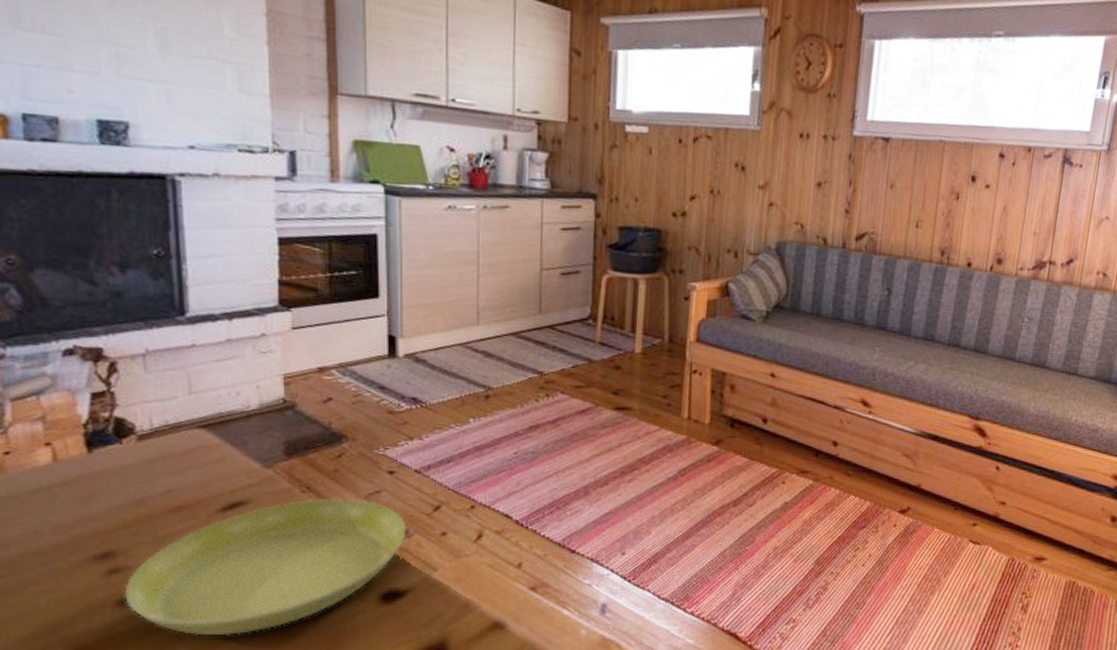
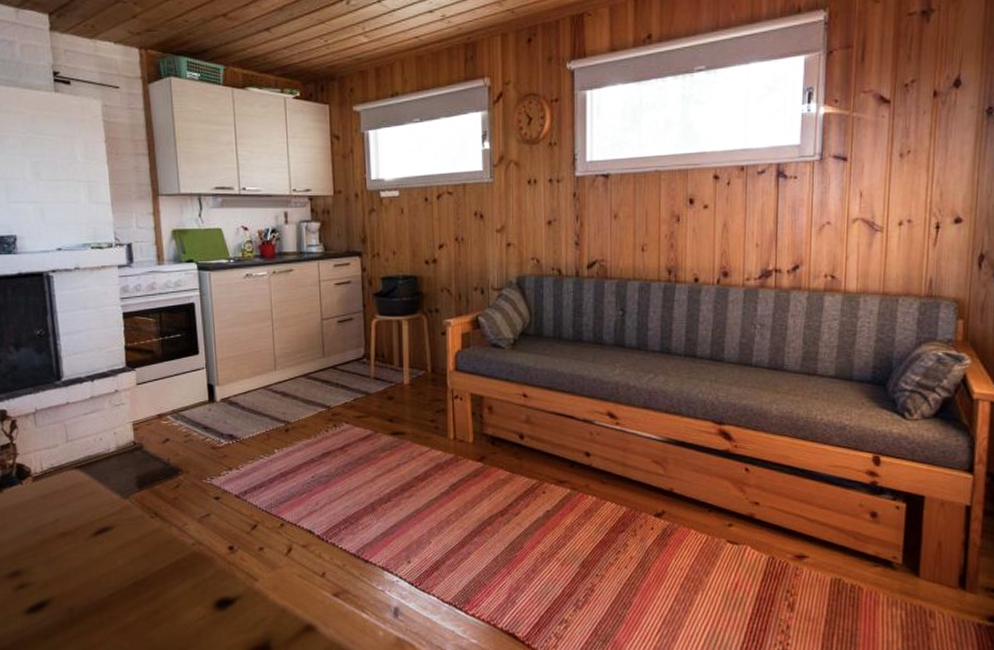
saucer: present [124,498,407,636] -> none [29,521,233,639]

